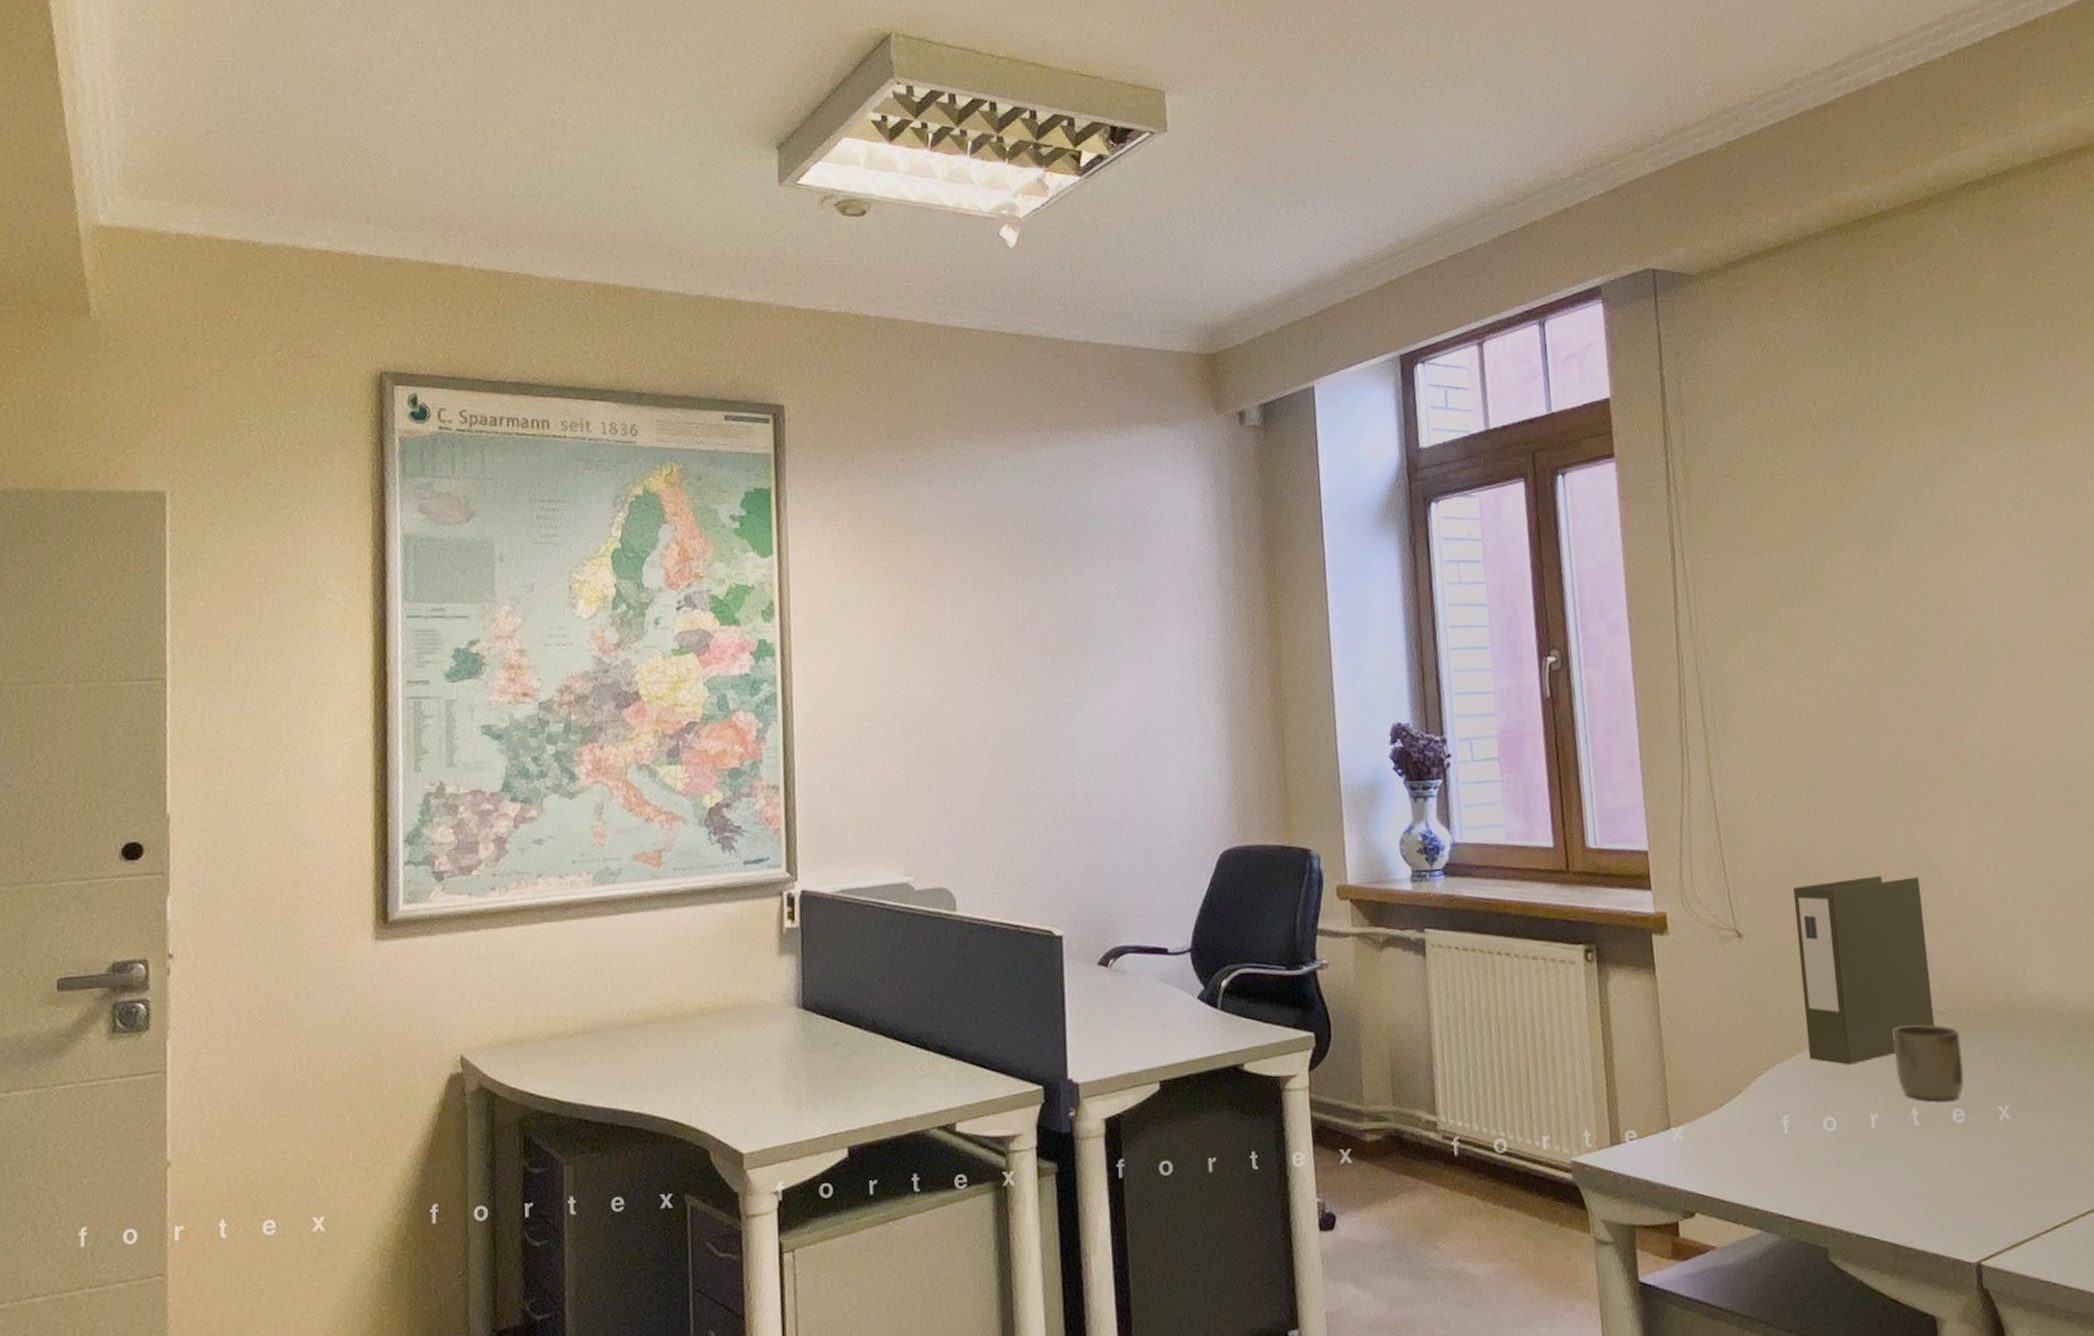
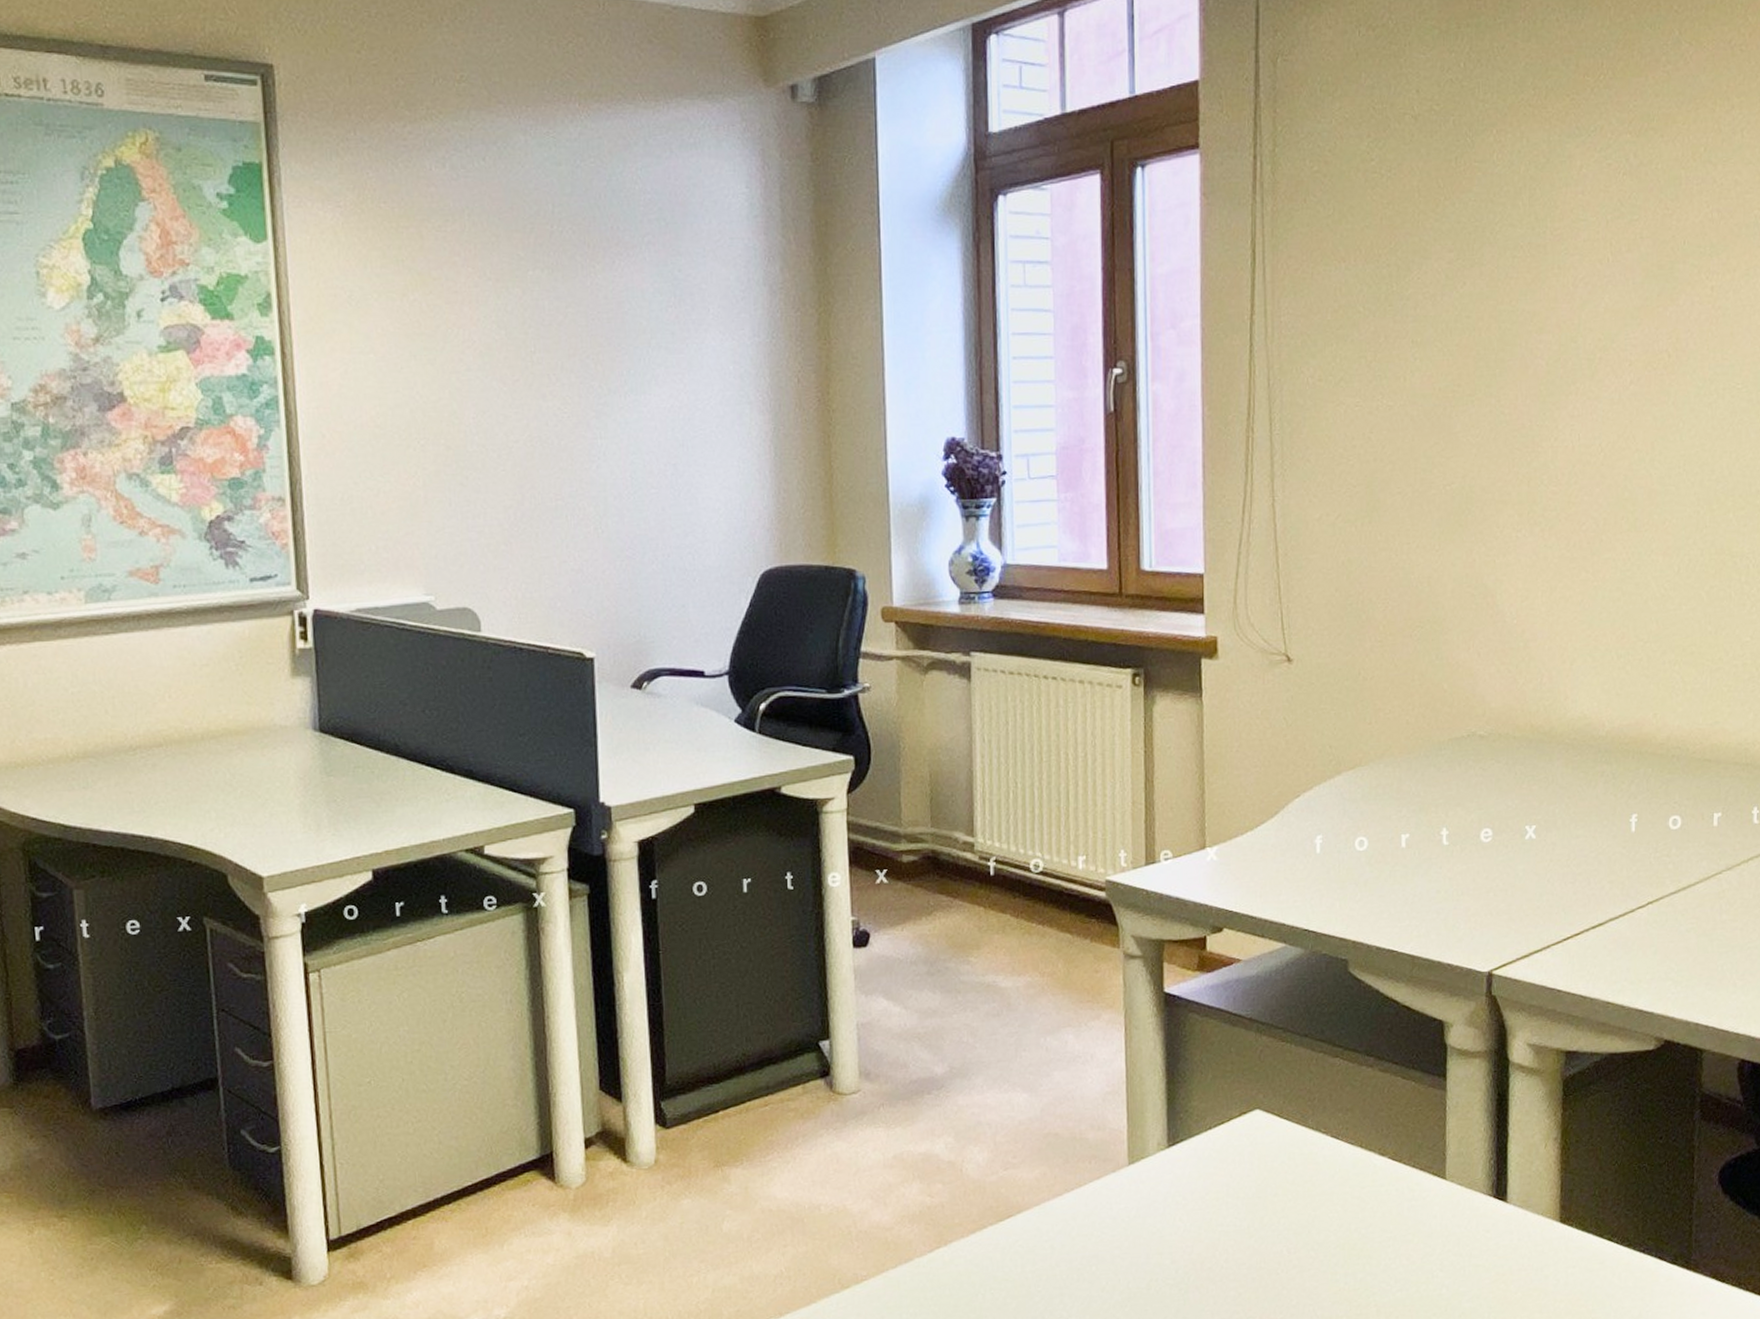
binder: present [1793,876,1935,1065] -> none [1346,601,1474,787]
mug: present [1891,1024,1964,1102] -> none [1430,748,1497,822]

